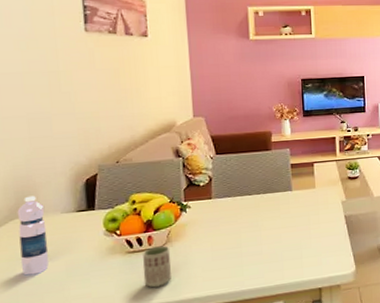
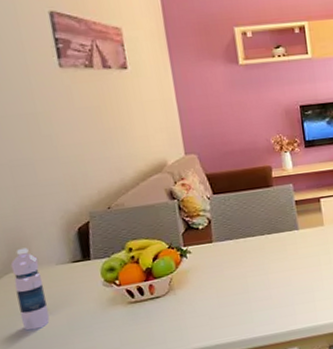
cup: present [143,245,172,288] -> none [145,294,178,339]

